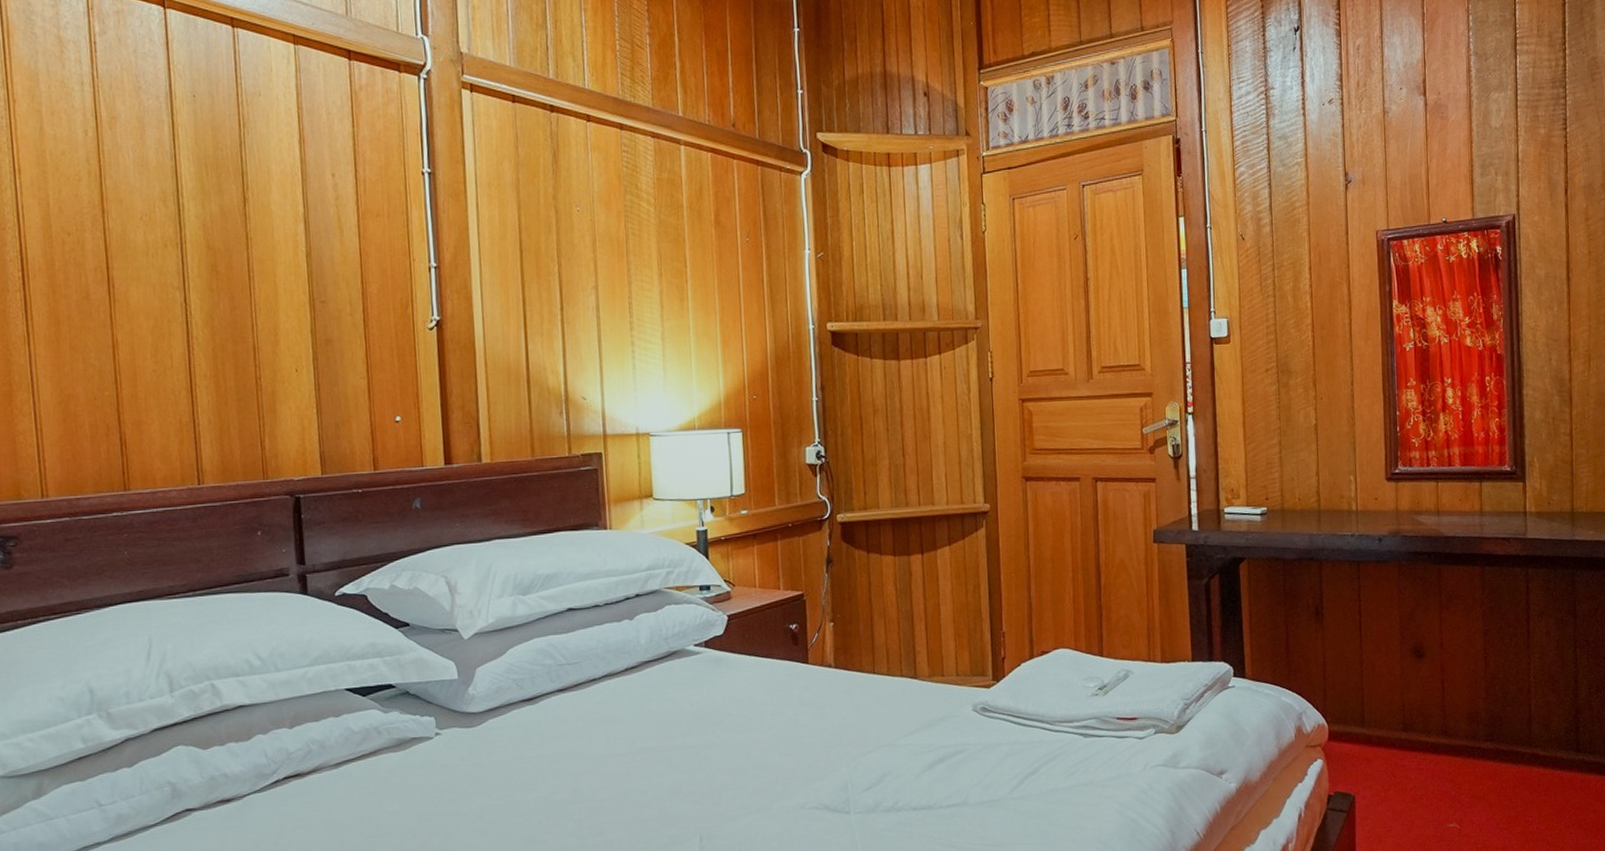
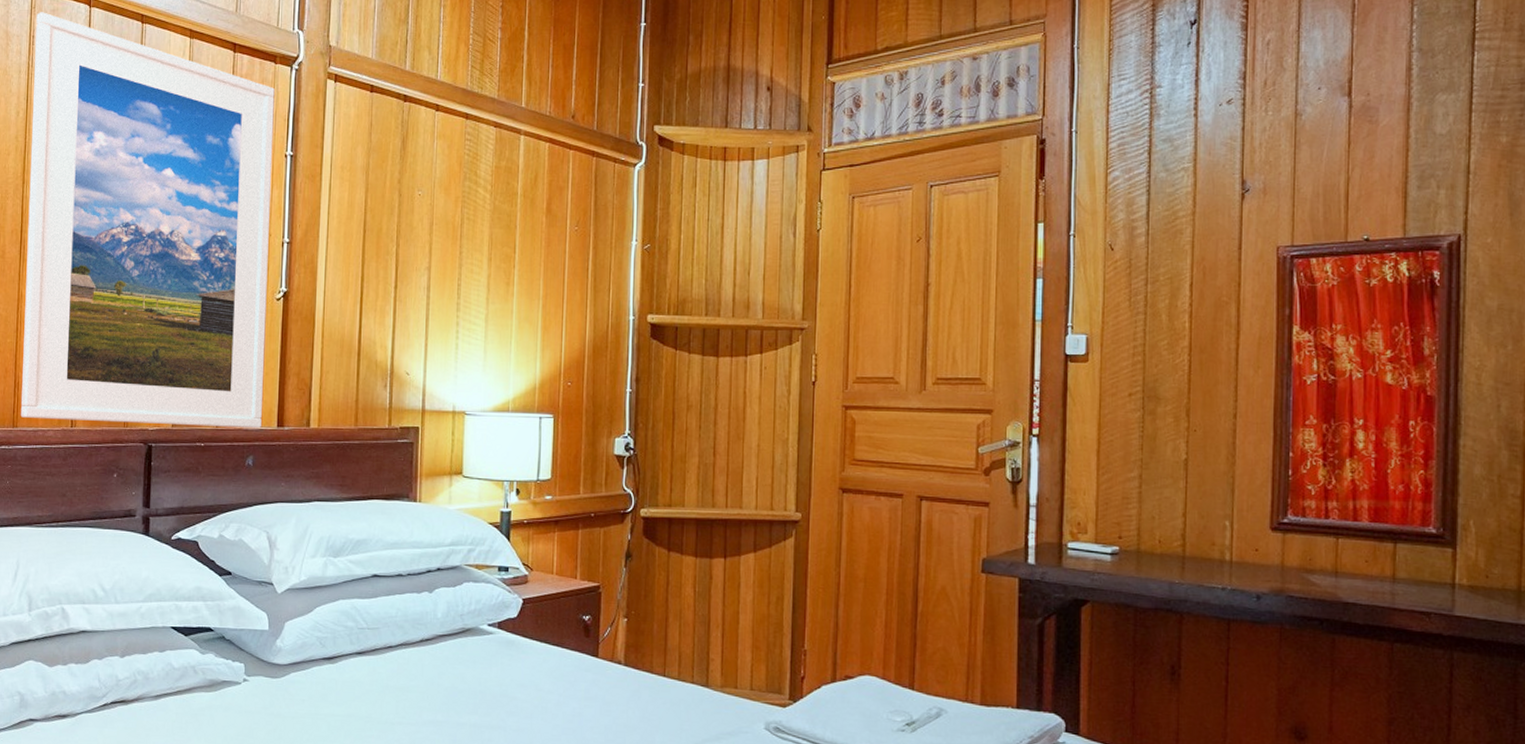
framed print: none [96,14,426,479] -> present [21,12,275,429]

